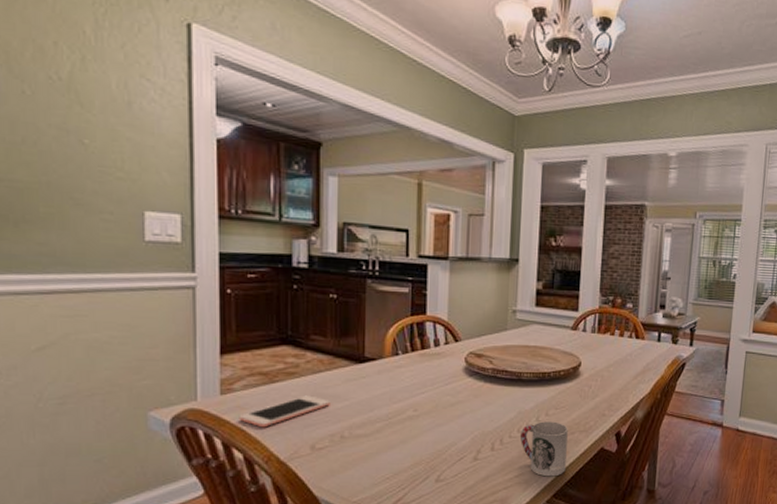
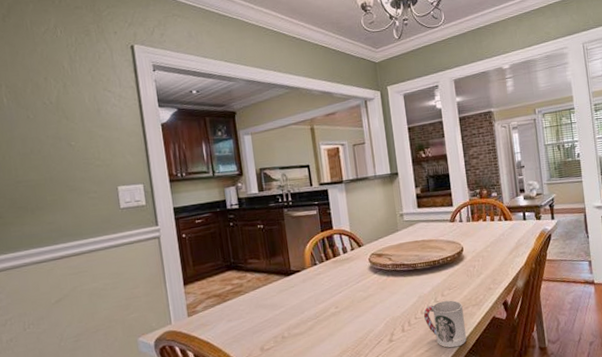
cell phone: present [239,395,330,428] -> none [203,307,270,339]

